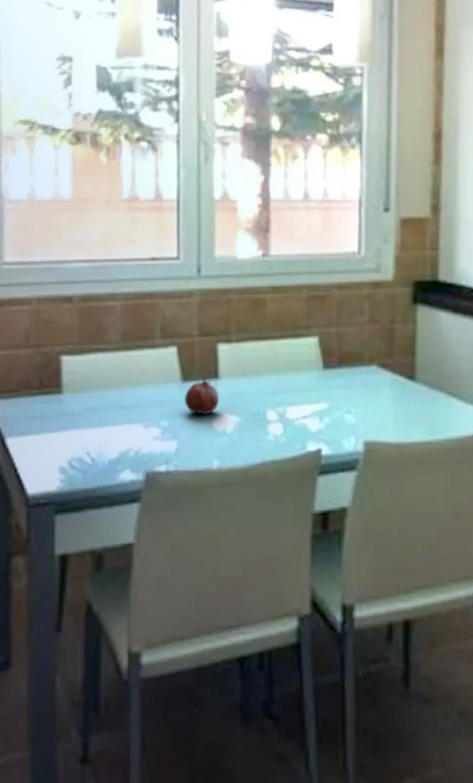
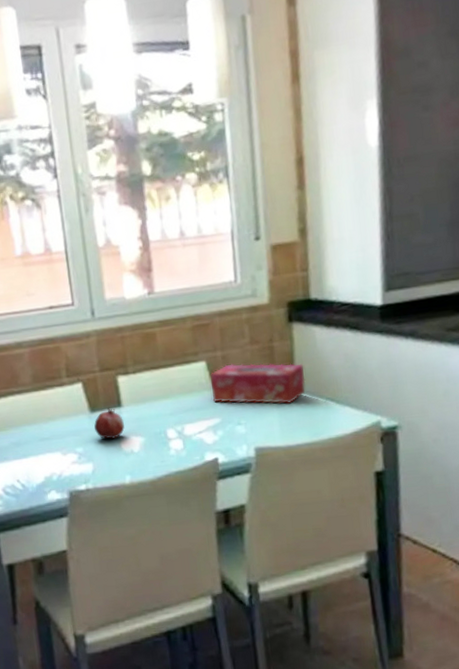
tissue box: none [321,343,427,395] -> present [211,363,306,404]

